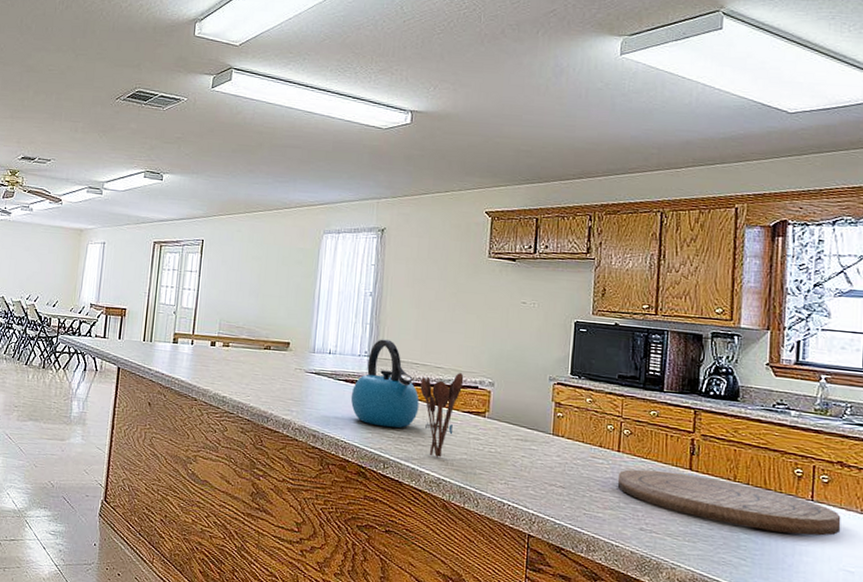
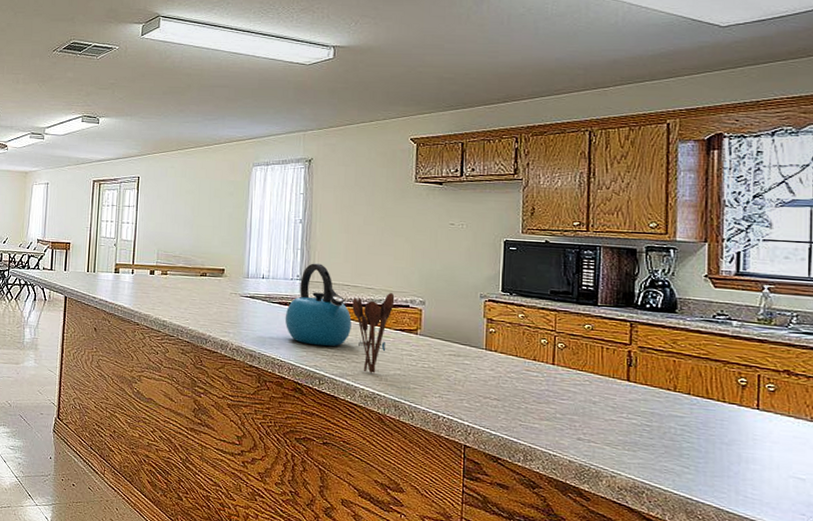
cutting board: present [617,469,841,536] -> none [553,381,790,444]

